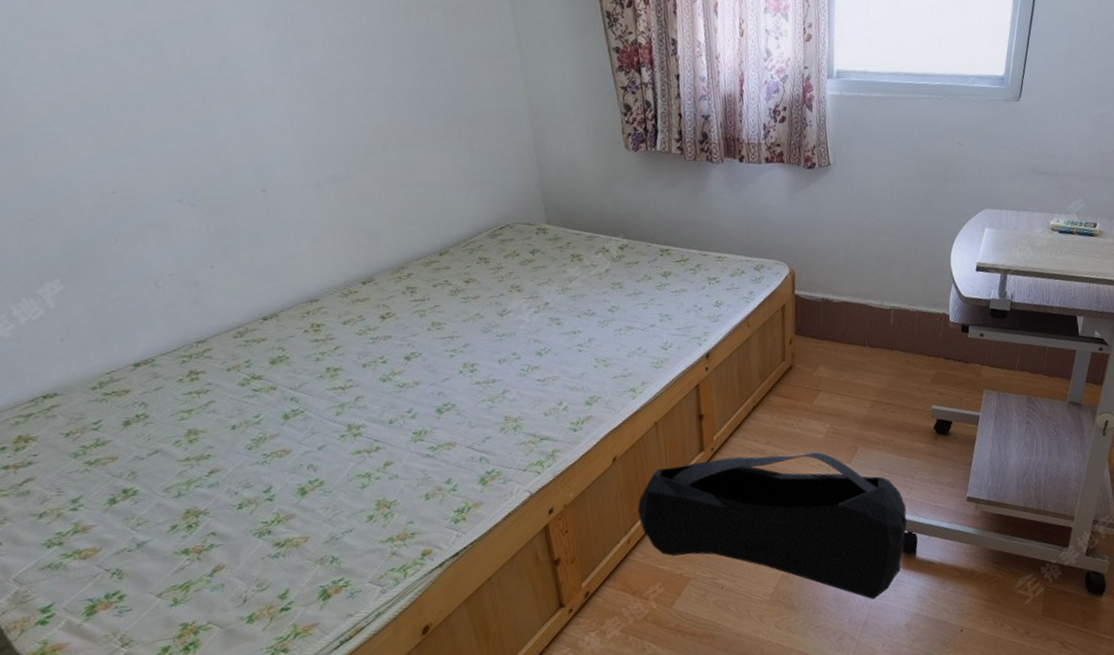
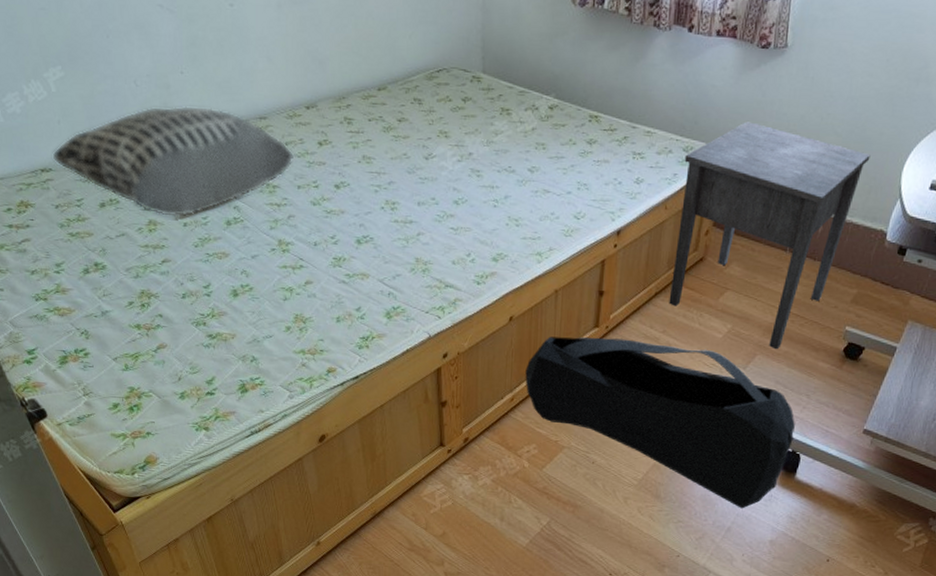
cushion: none [56,298,356,423] -> present [52,105,295,218]
nightstand: none [757,235,921,439] -> present [669,122,871,350]

